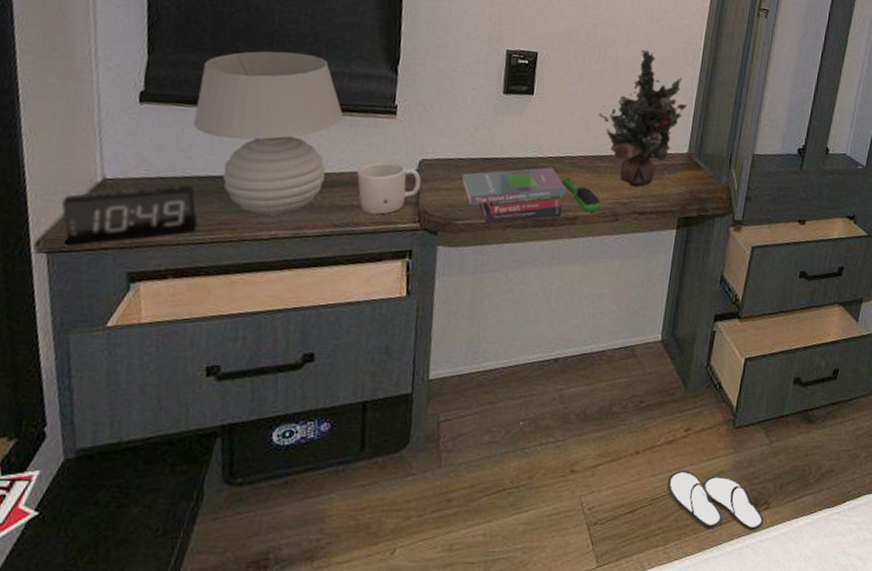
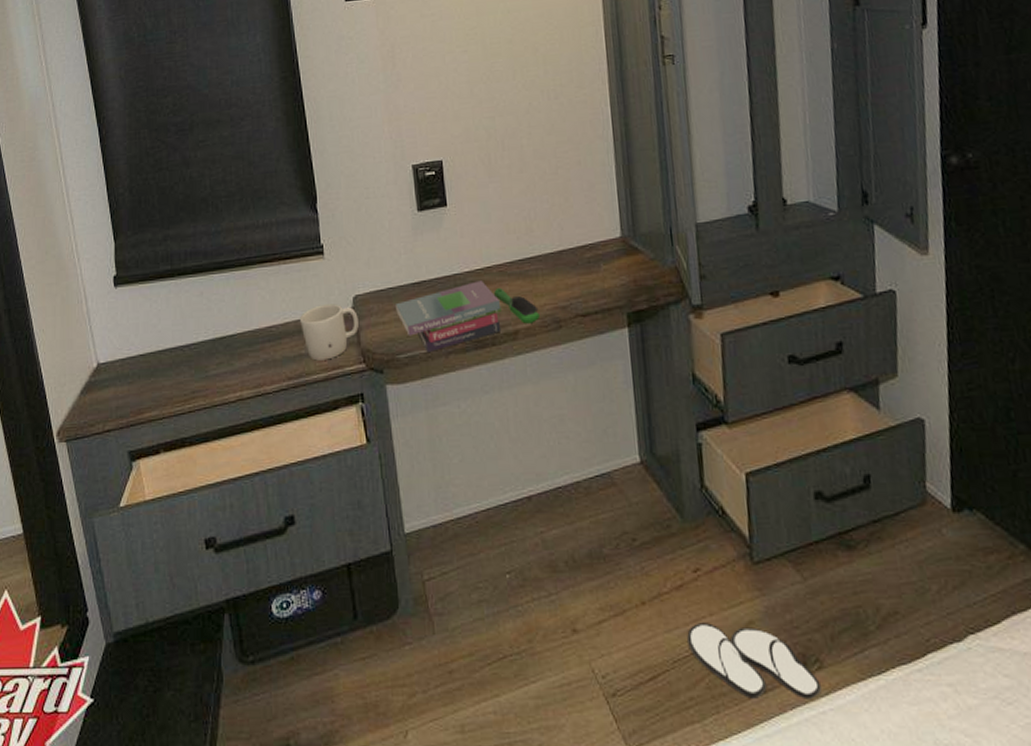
alarm clock: present [61,184,198,246] -> none [70,357,176,431]
table lamp: present [193,51,344,216] -> none [157,211,279,378]
decorative plant: present [598,49,688,186] -> none [516,131,609,285]

